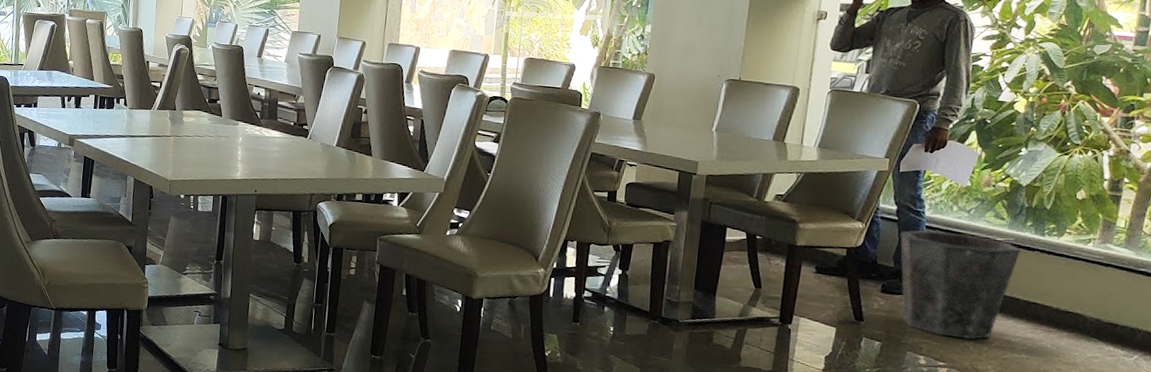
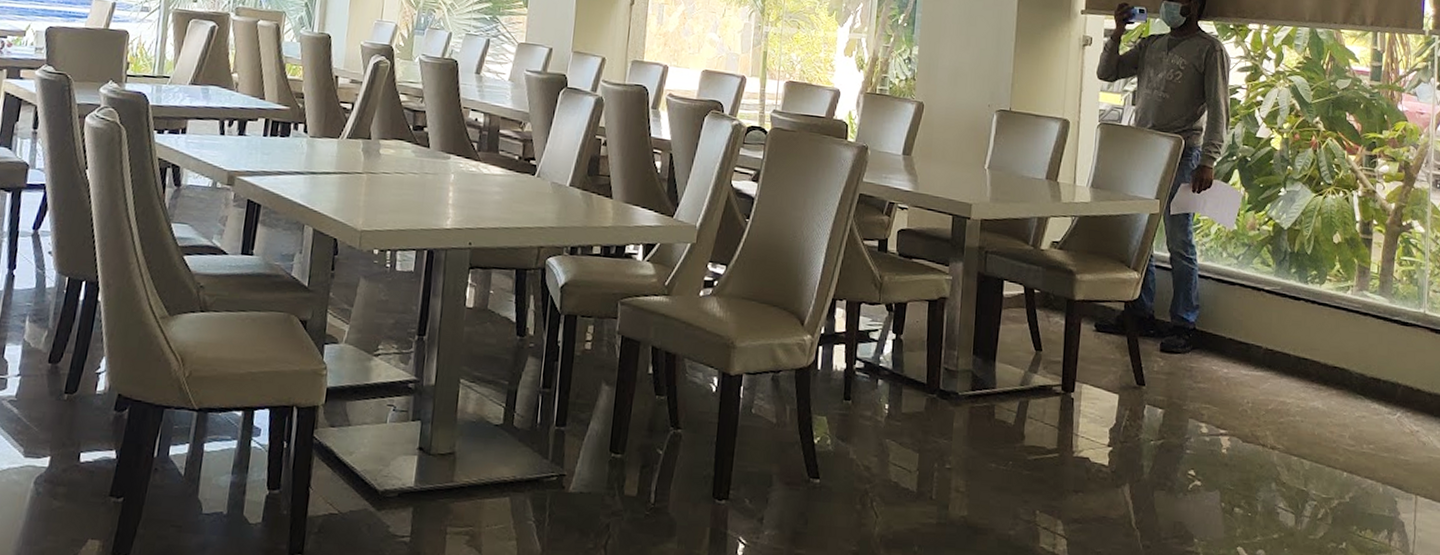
waste bin: present [900,229,1021,340] -> none [1175,279,1288,403]

